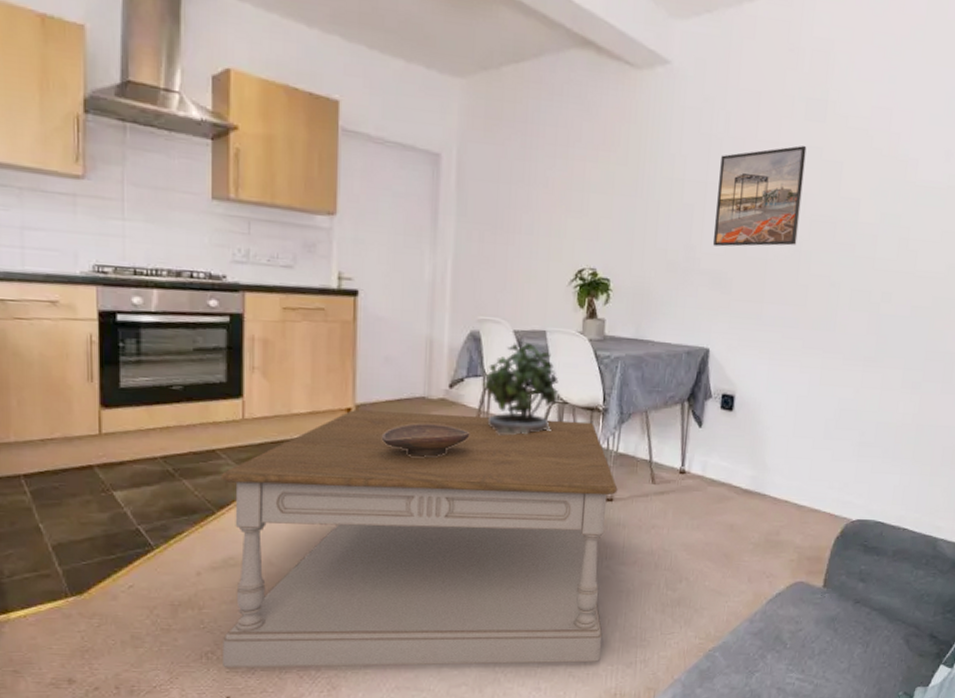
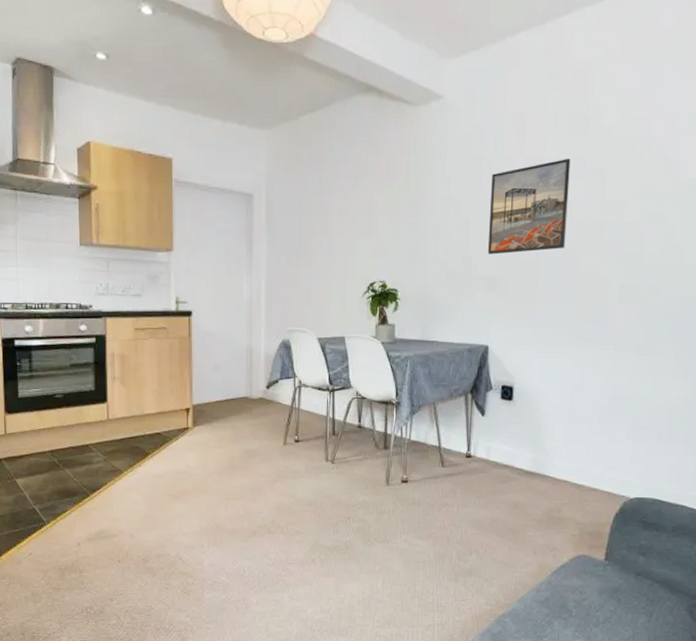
coffee table: present [221,410,618,669] -> none [93,409,412,625]
decorative bowl: present [381,423,470,457] -> none [213,418,285,447]
potted plant: present [483,339,559,436] -> none [294,345,357,428]

